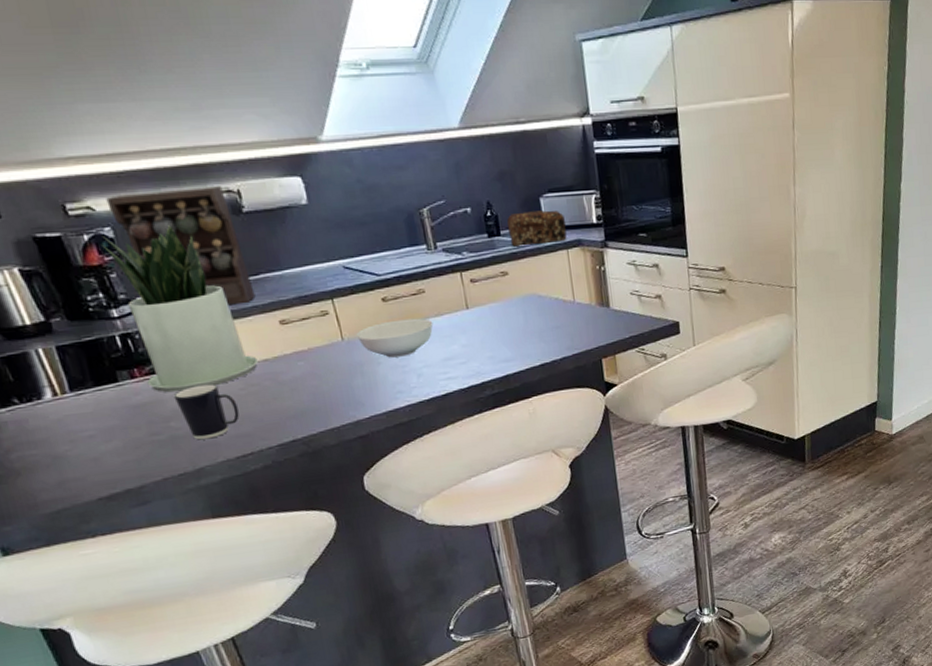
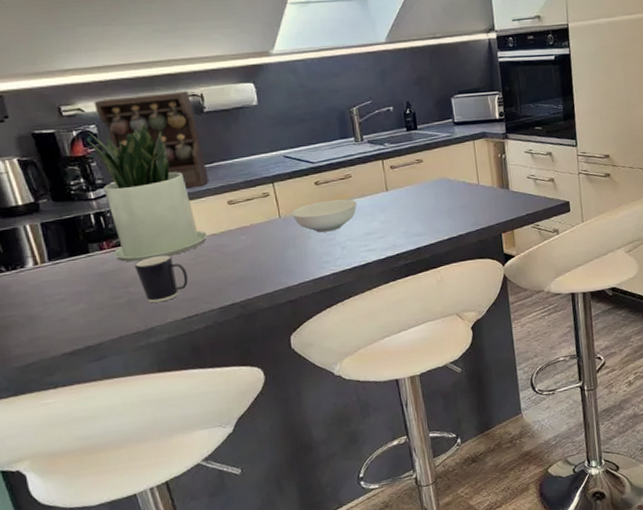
bread loaf: present [507,210,567,247] -> none [423,108,474,139]

